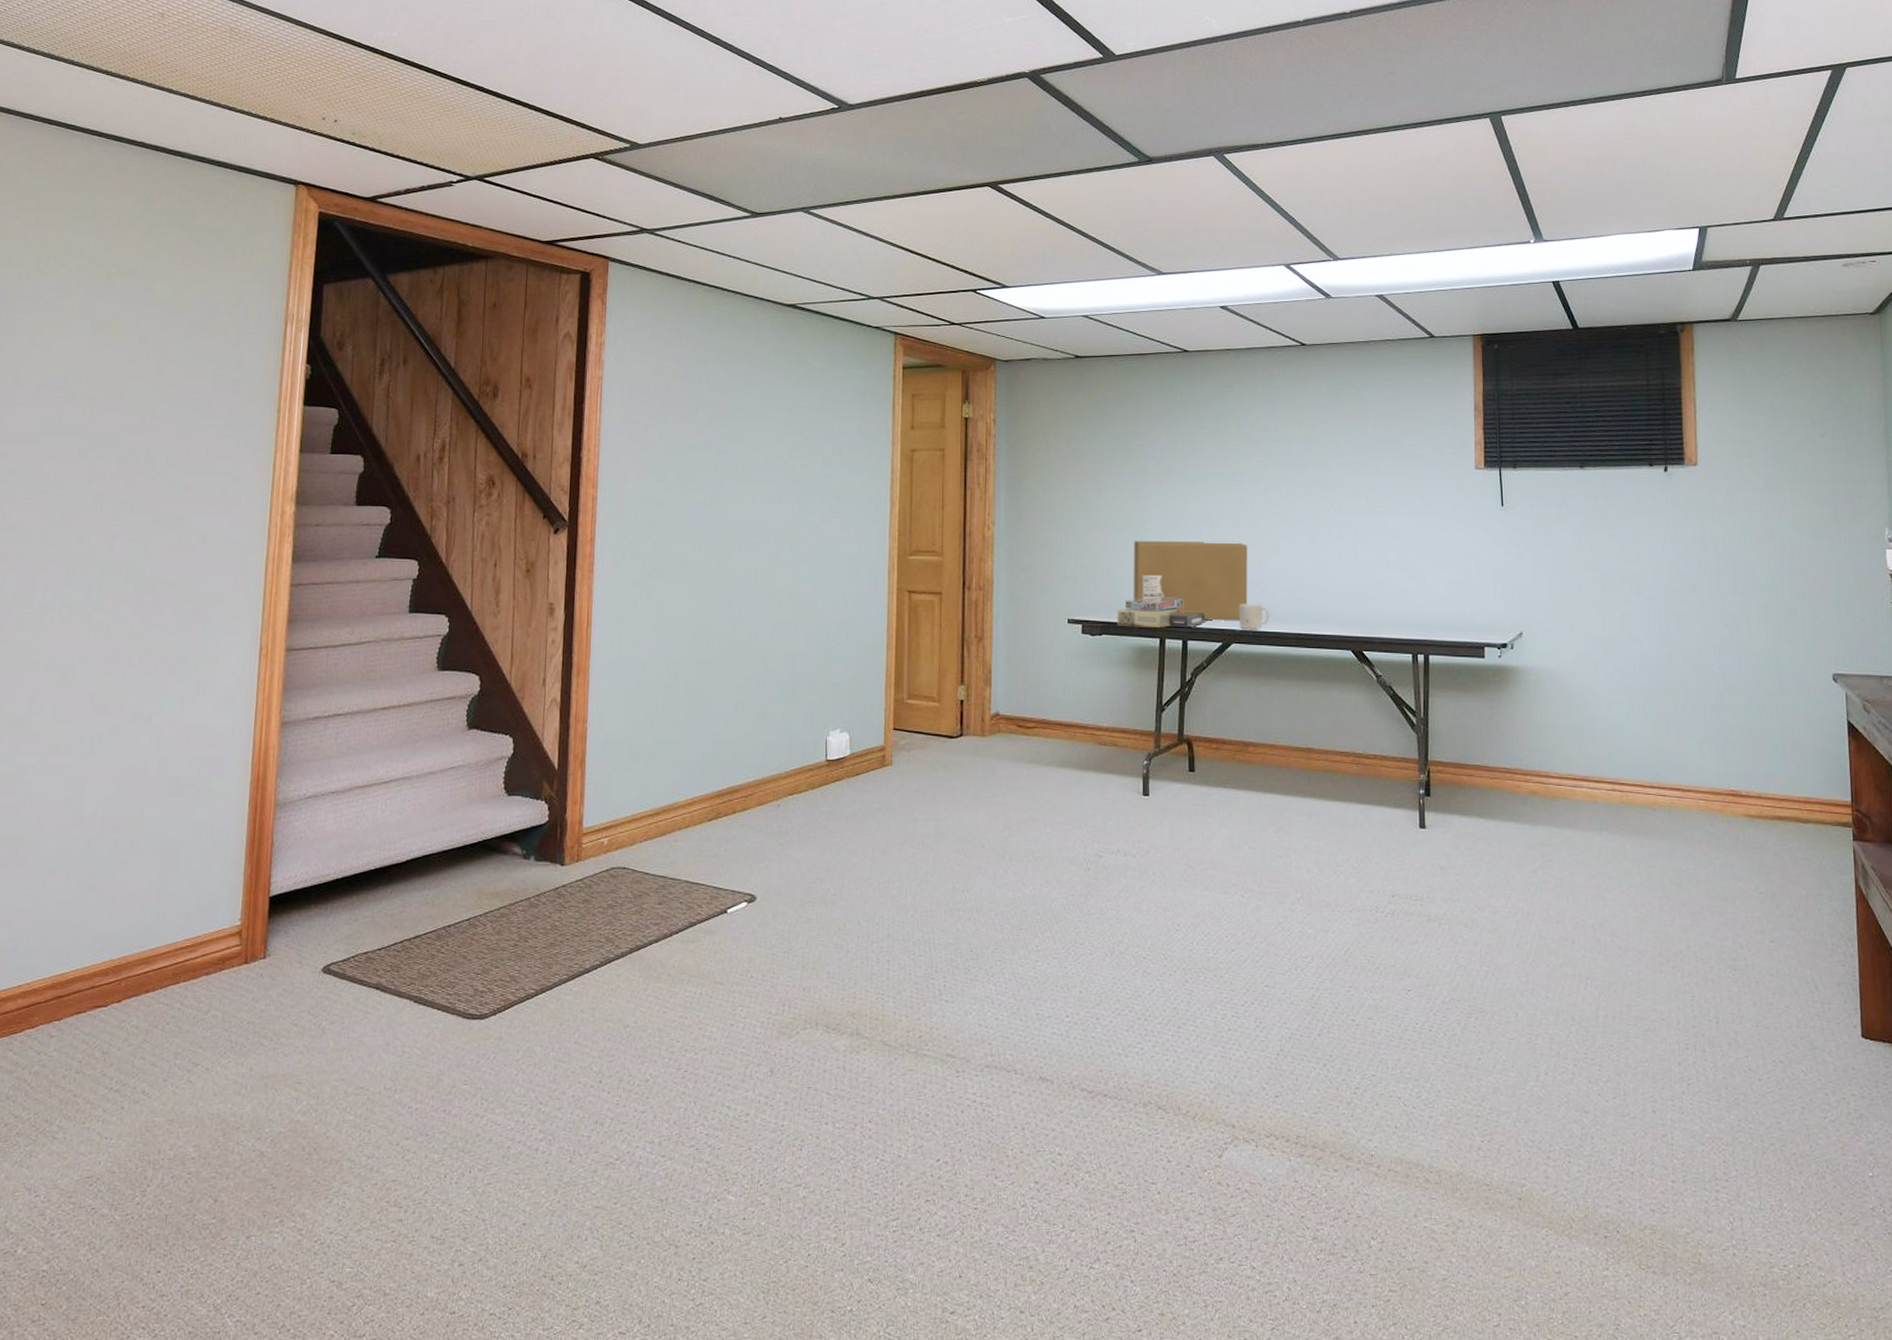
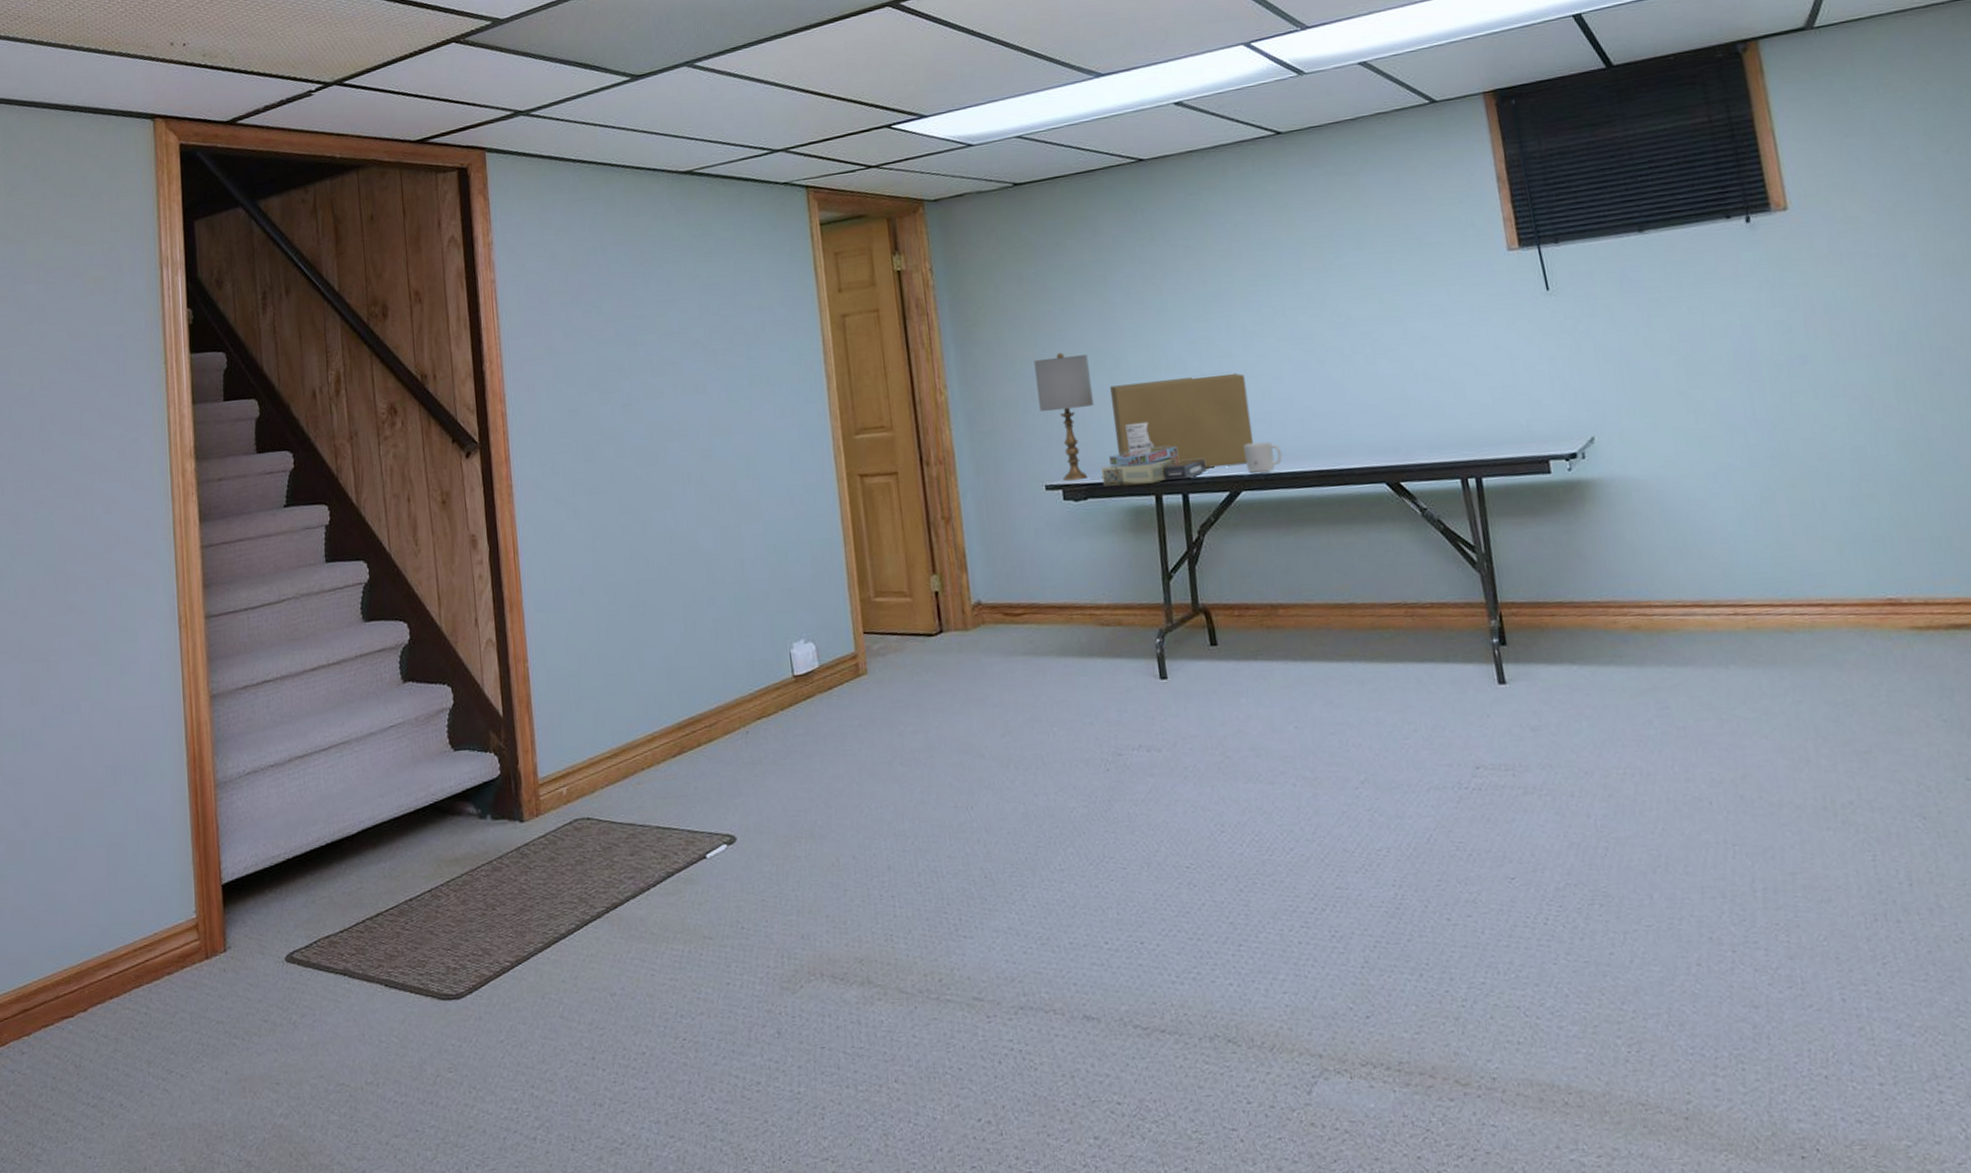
lamp: none [1072,506,1119,618] -> present [1034,352,1094,482]

